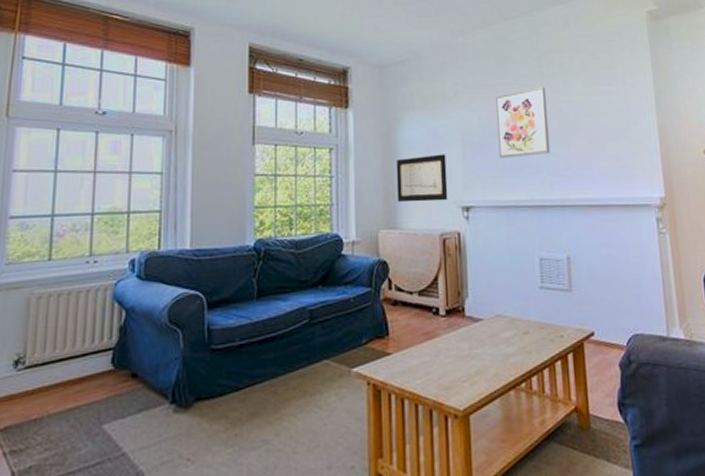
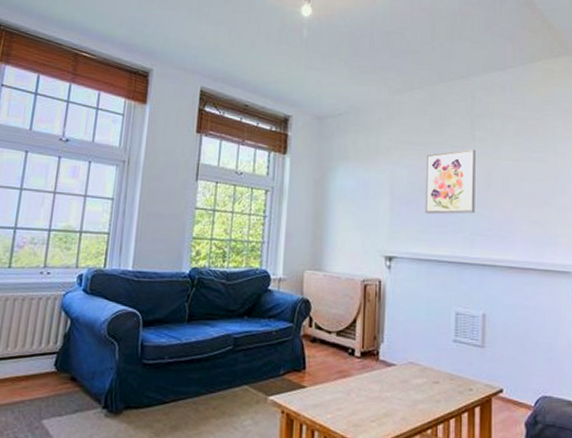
wall art: present [396,154,448,203] -> none [324,204,374,249]

